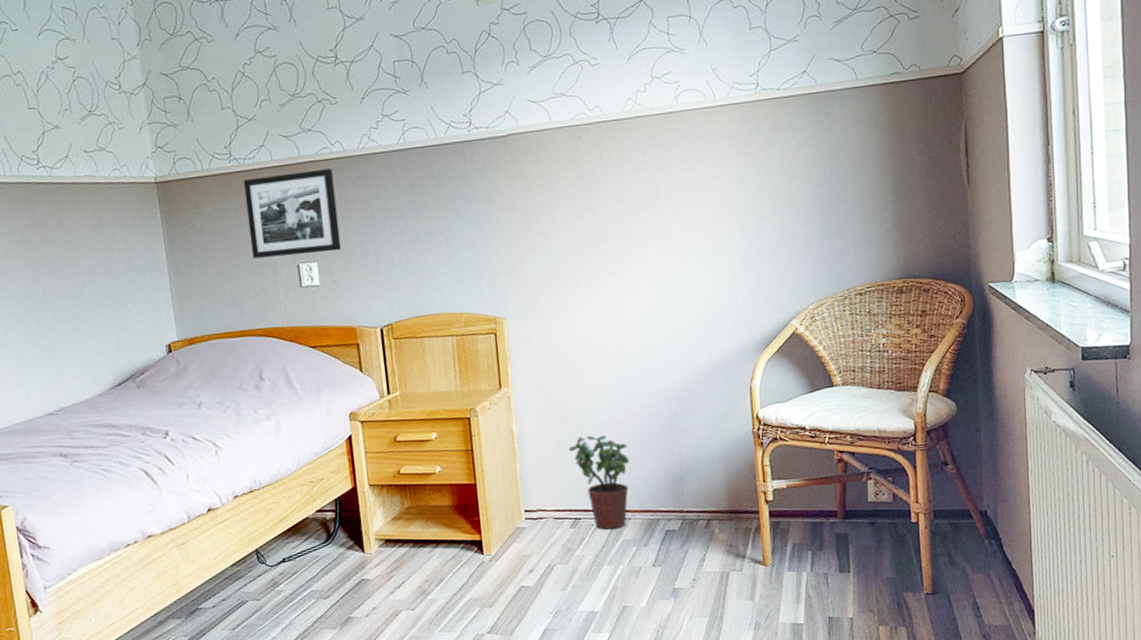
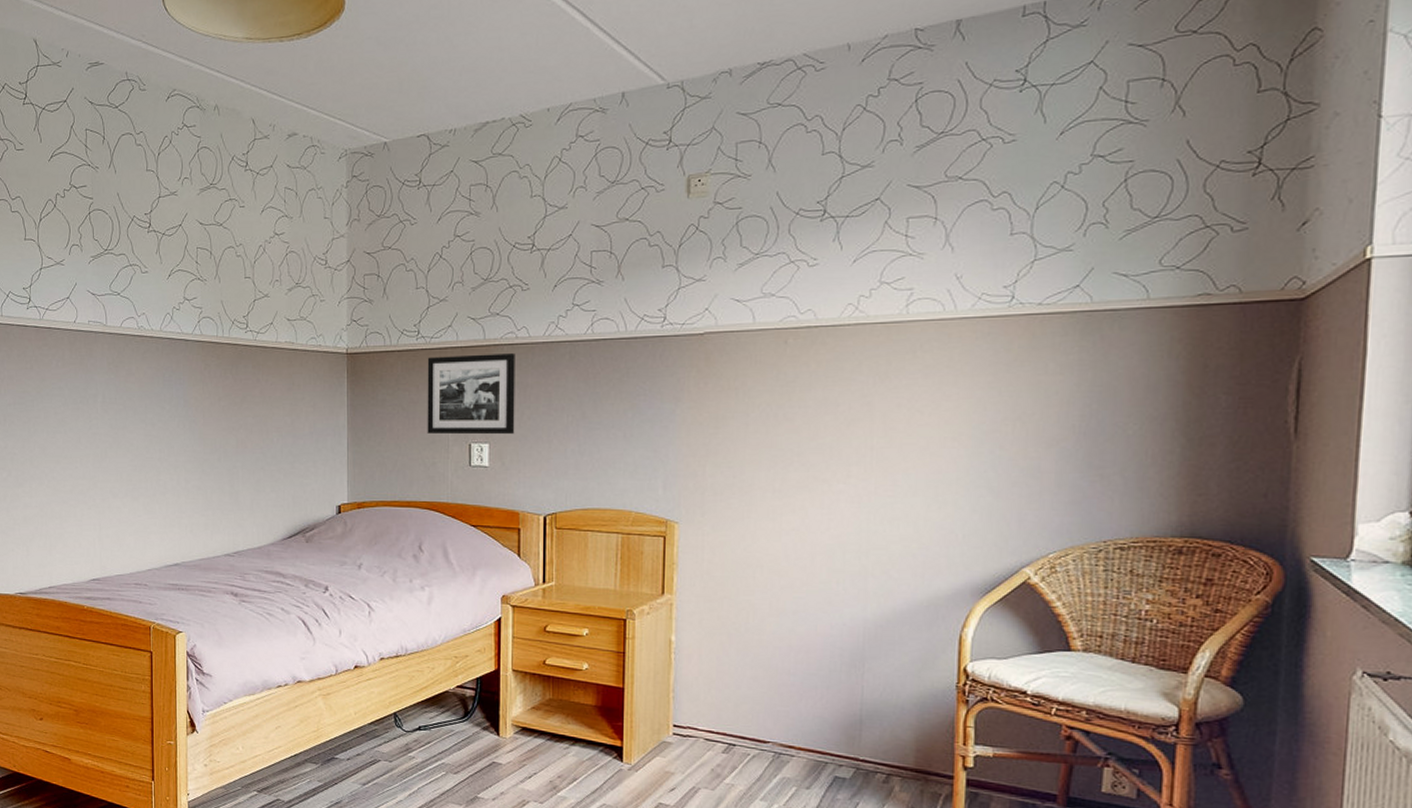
potted plant: present [569,435,629,530] -> none [731,658,800,765]

